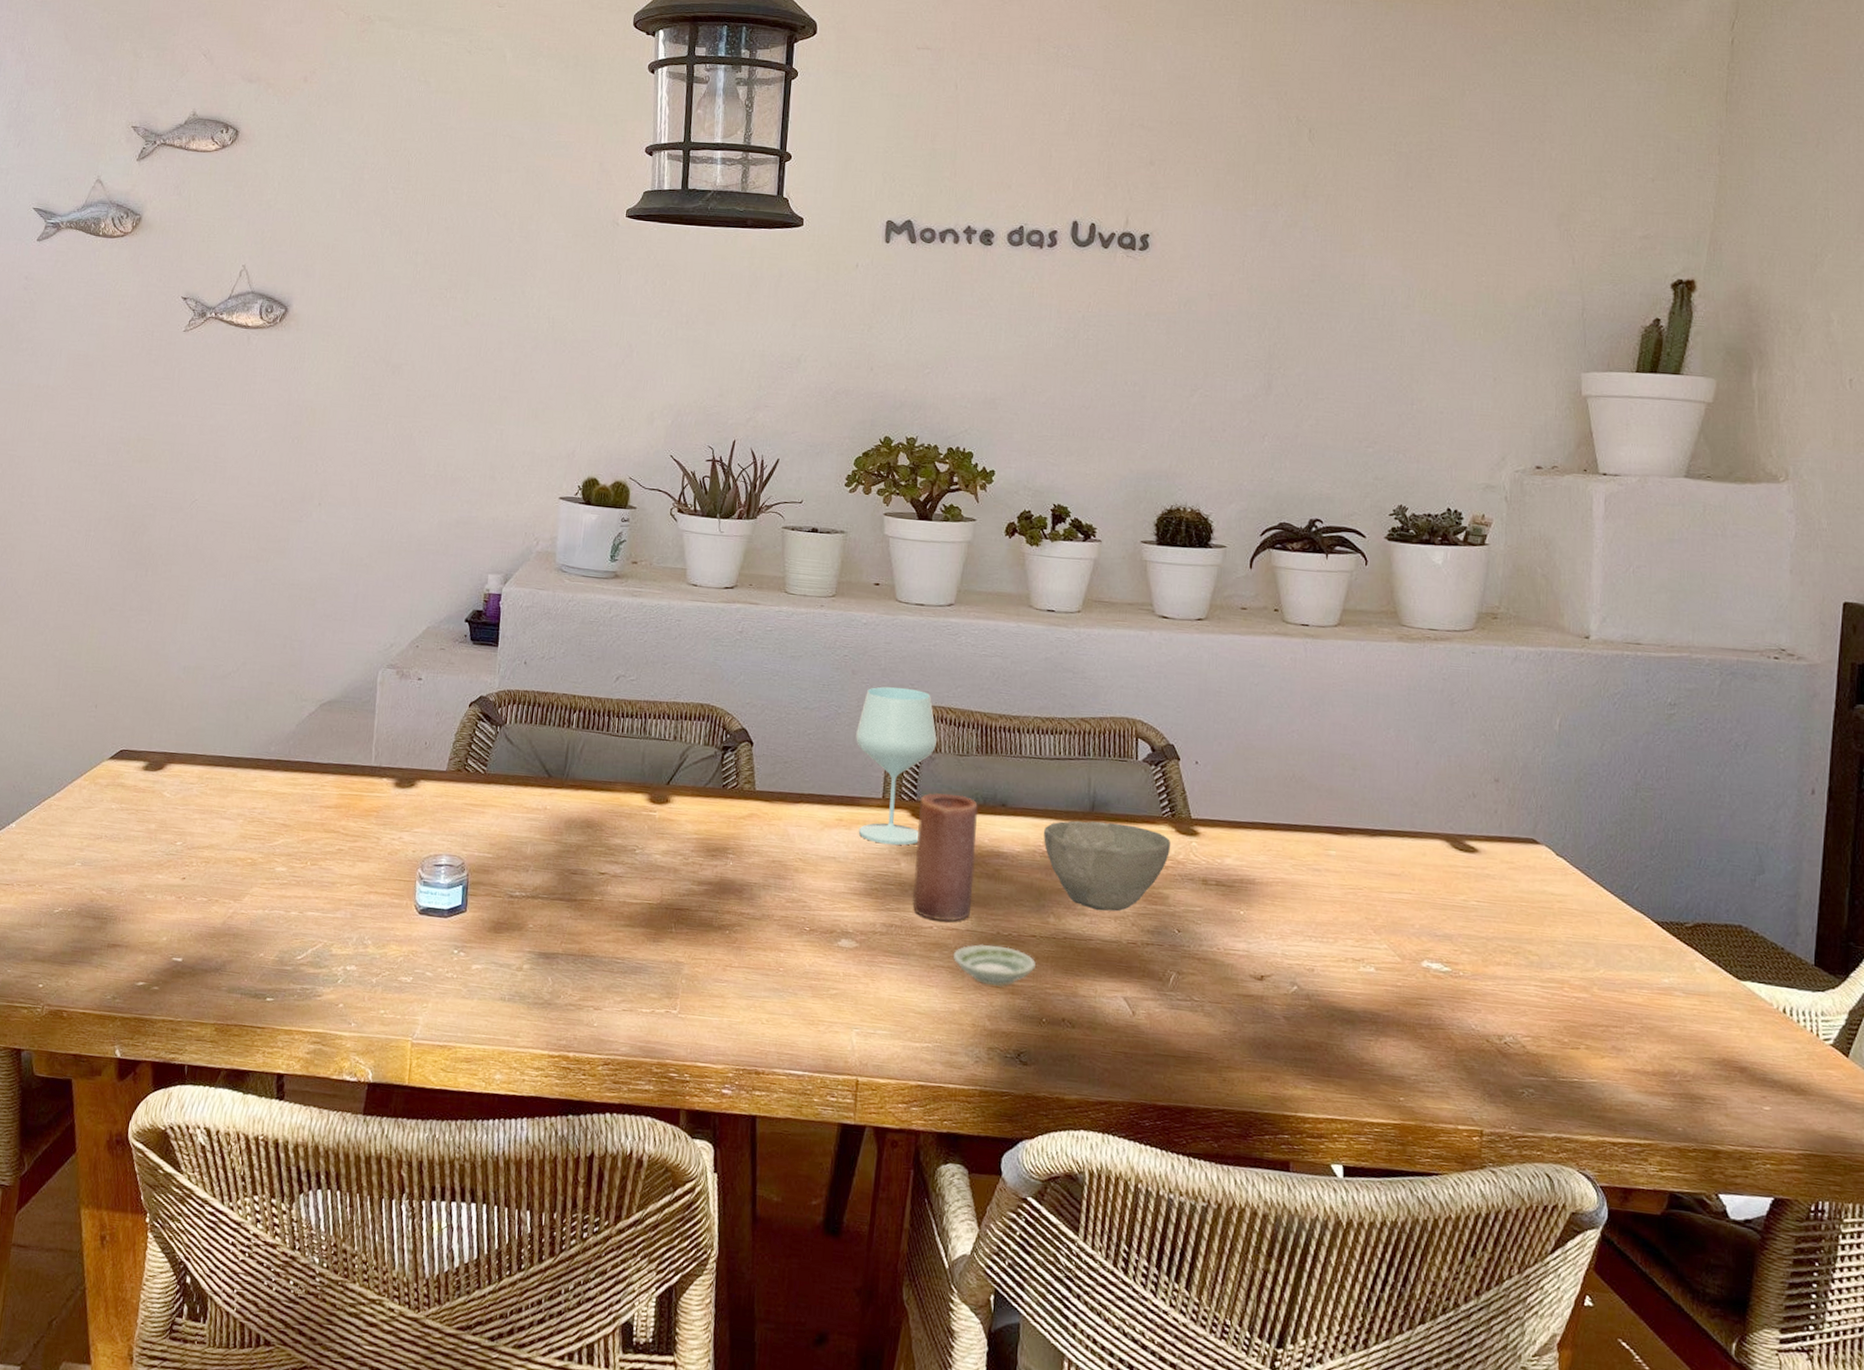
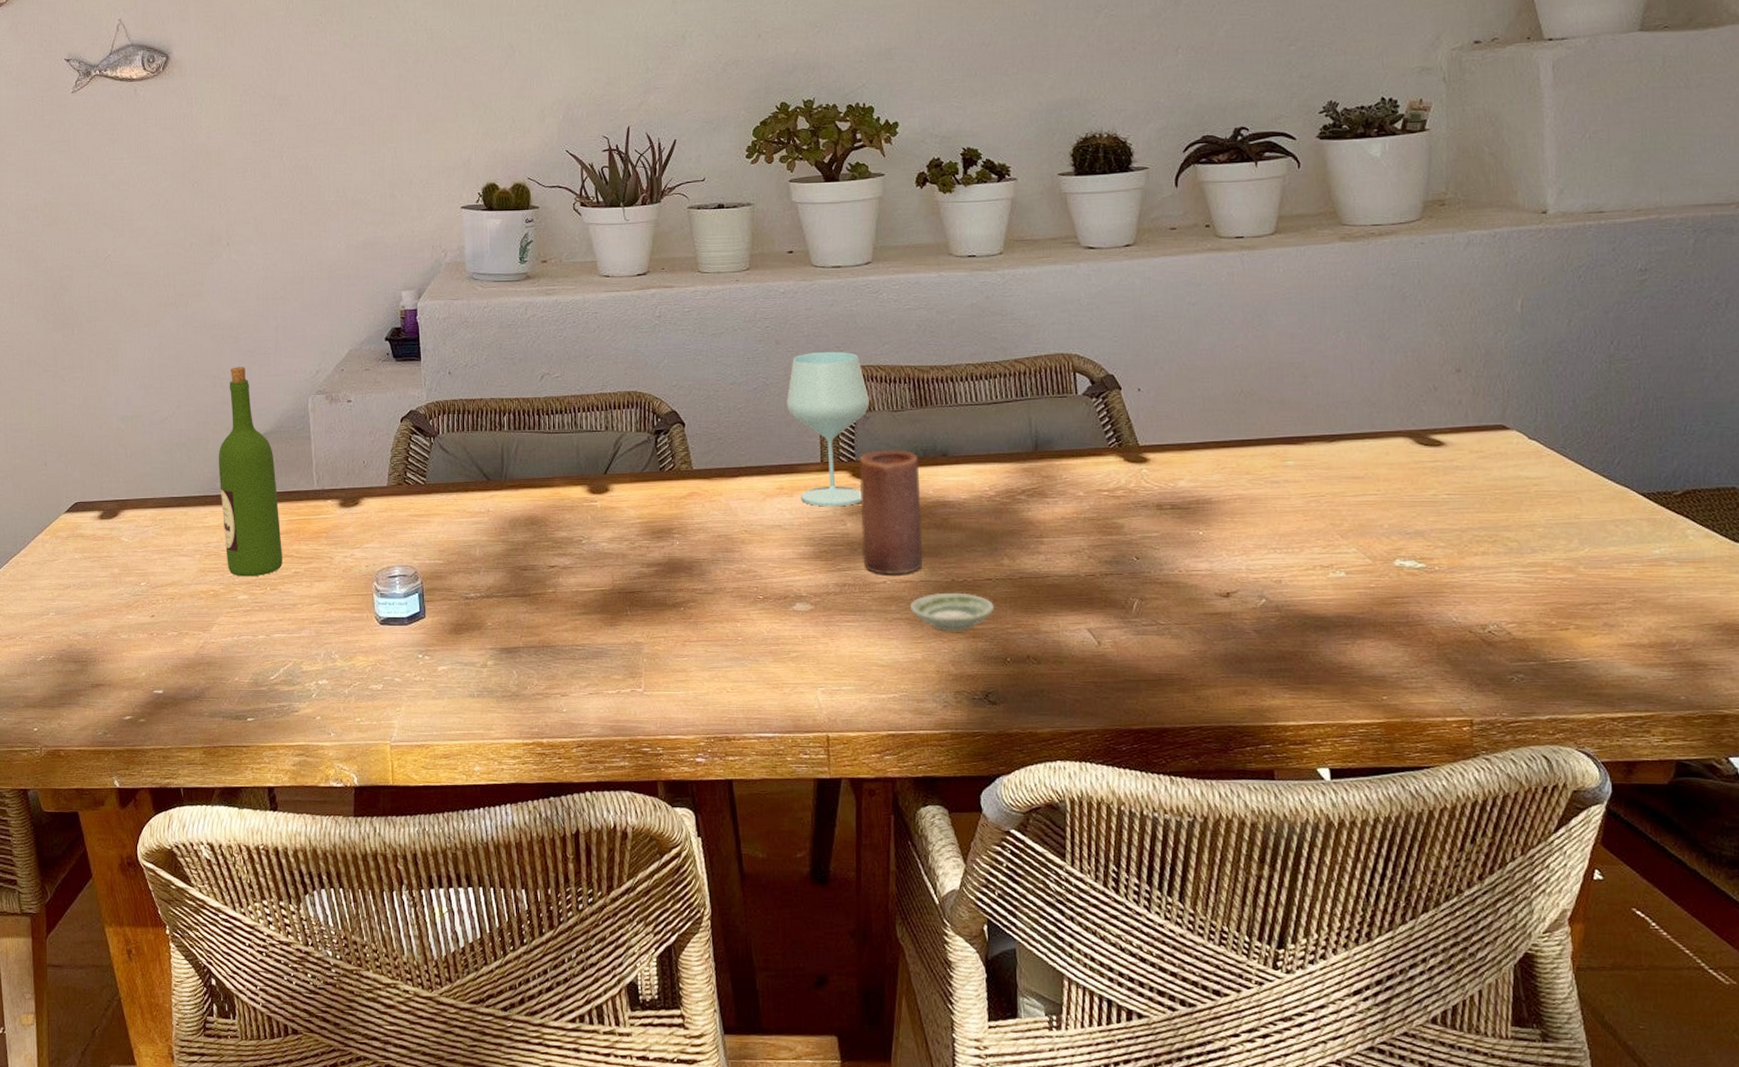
wine bottle: none [269,629,335,849] -> present [218,367,283,577]
bowl: present [1043,820,1170,912] -> none [988,459,1120,547]

